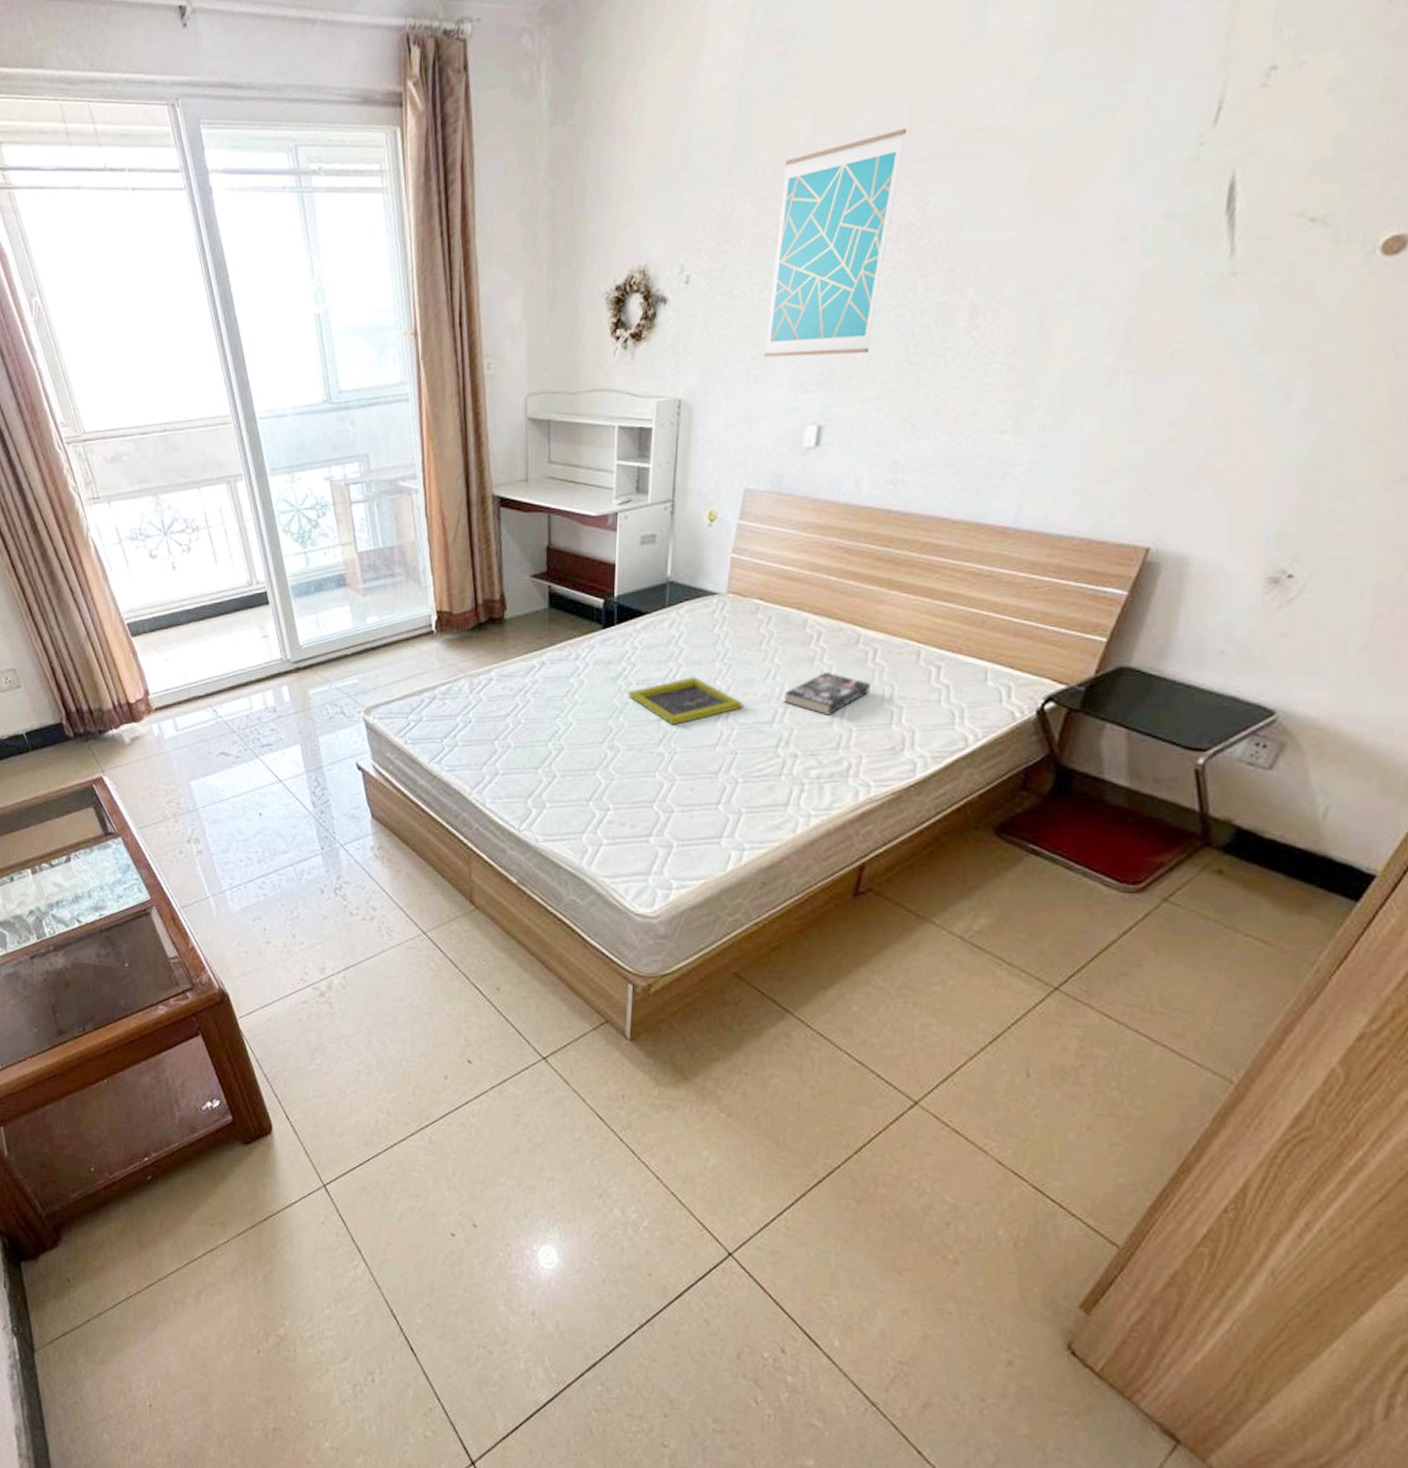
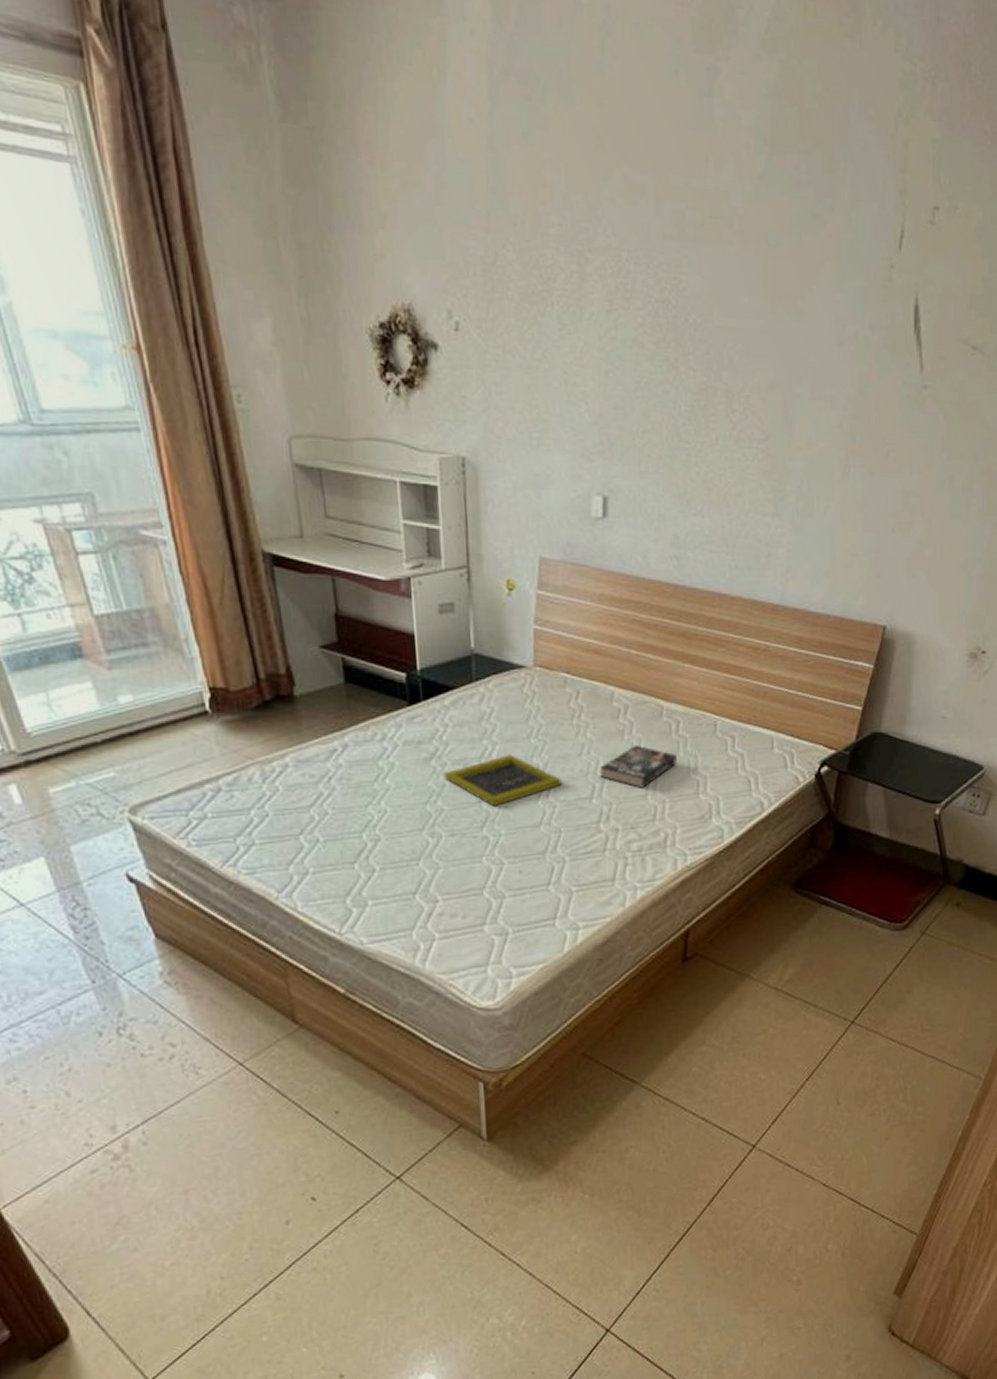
wall art: present [764,128,908,357] -> none [543,201,655,427]

